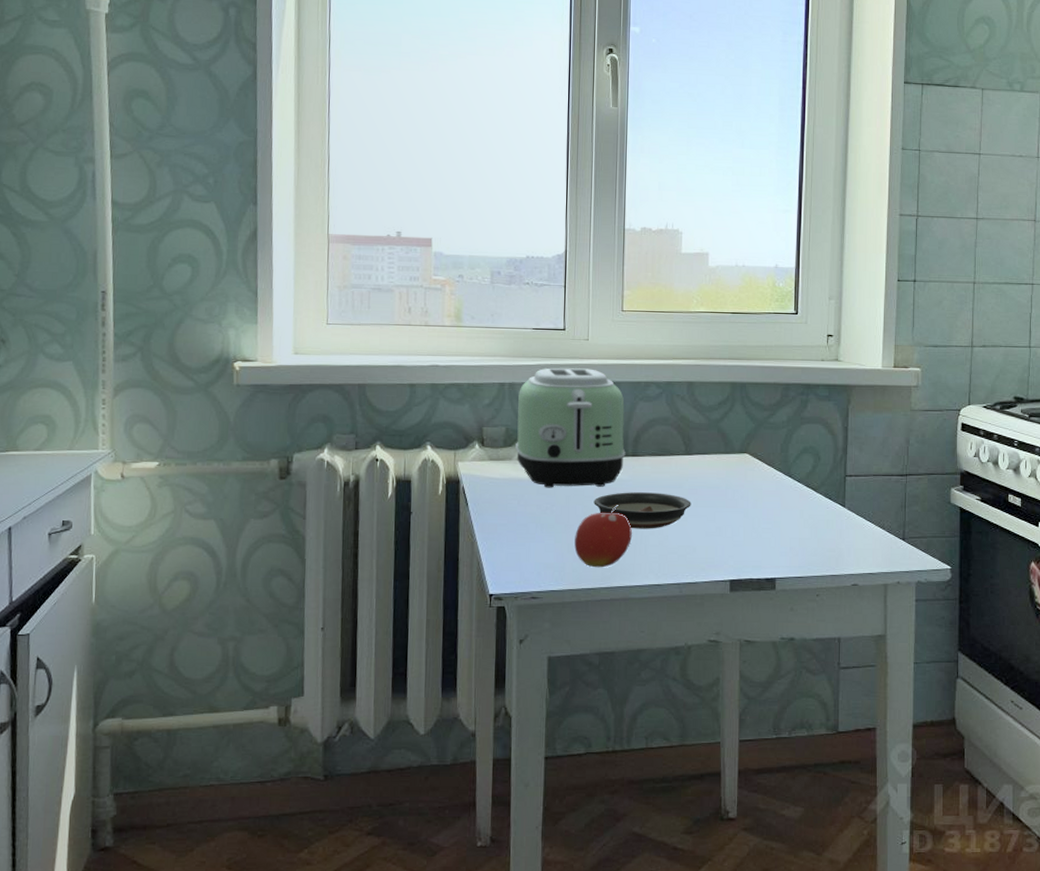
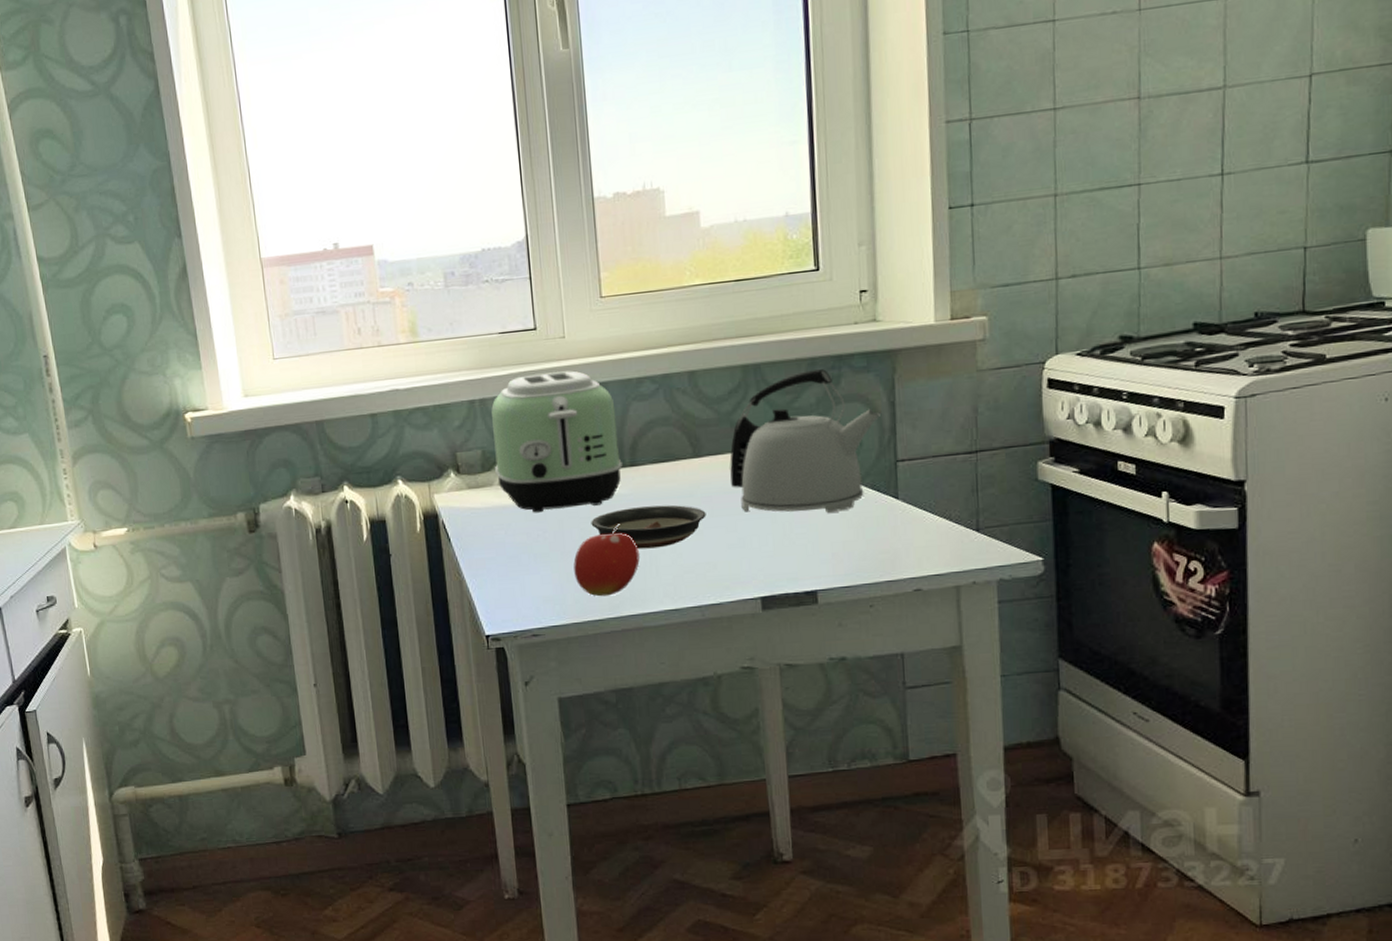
kettle: none [714,394,836,513] -> present [729,369,880,513]

